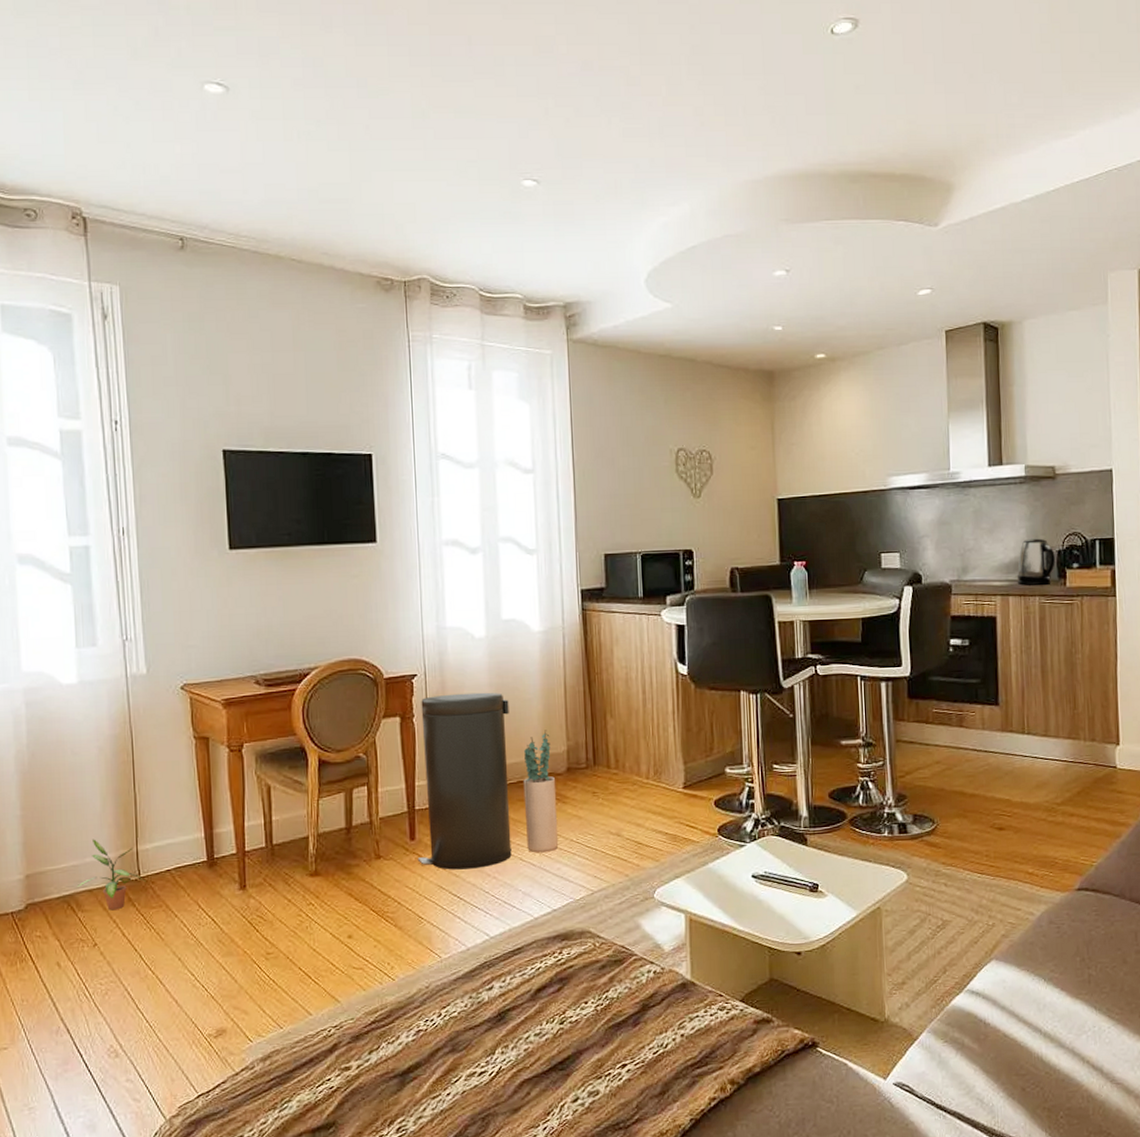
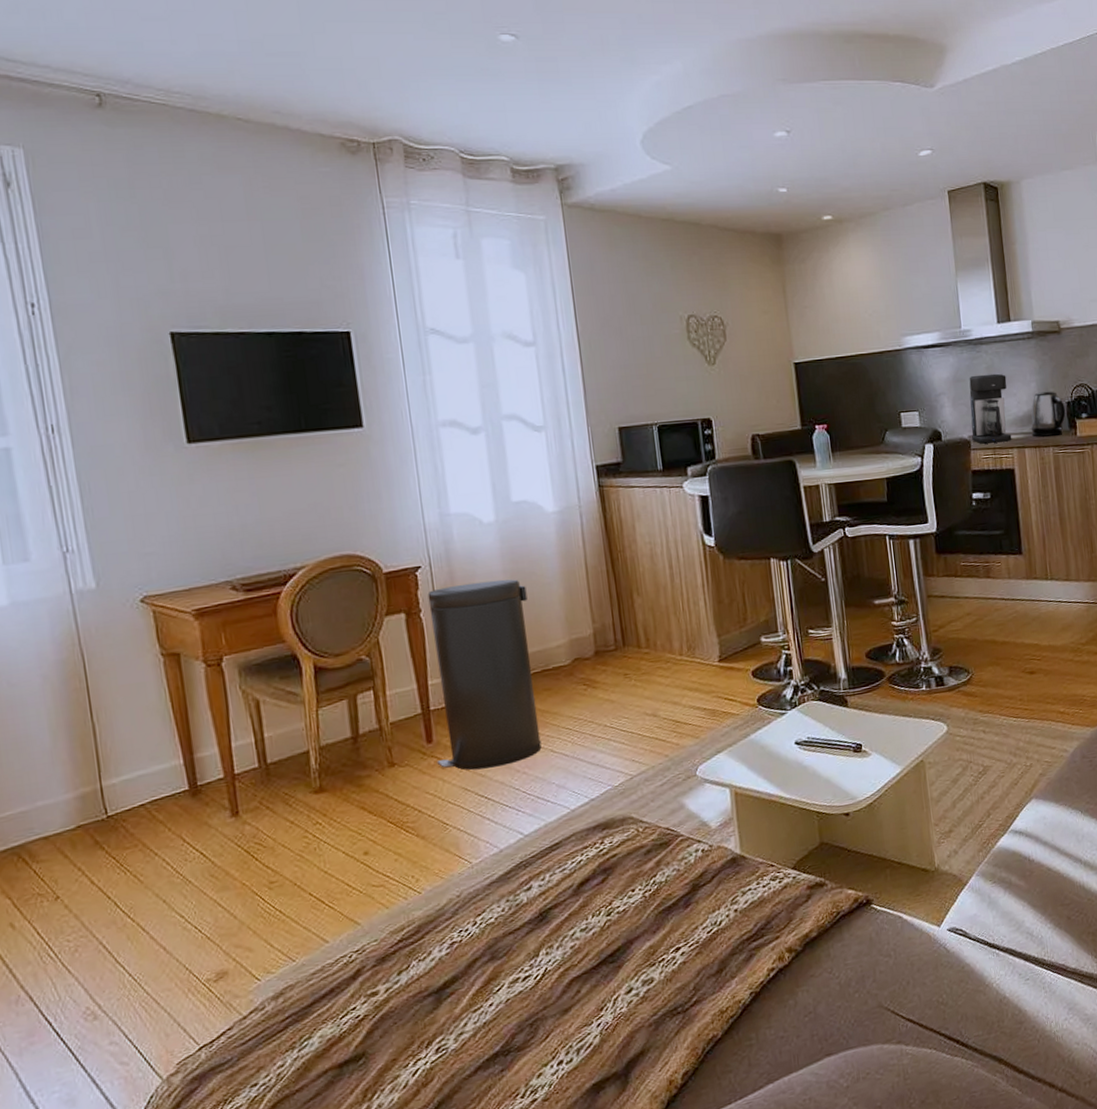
potted plant: present [76,839,146,911] -> none [27,779,115,857]
vase: present [523,730,559,853] -> none [547,614,592,743]
coffee maker: none [953,518,996,589] -> present [969,373,1012,444]

